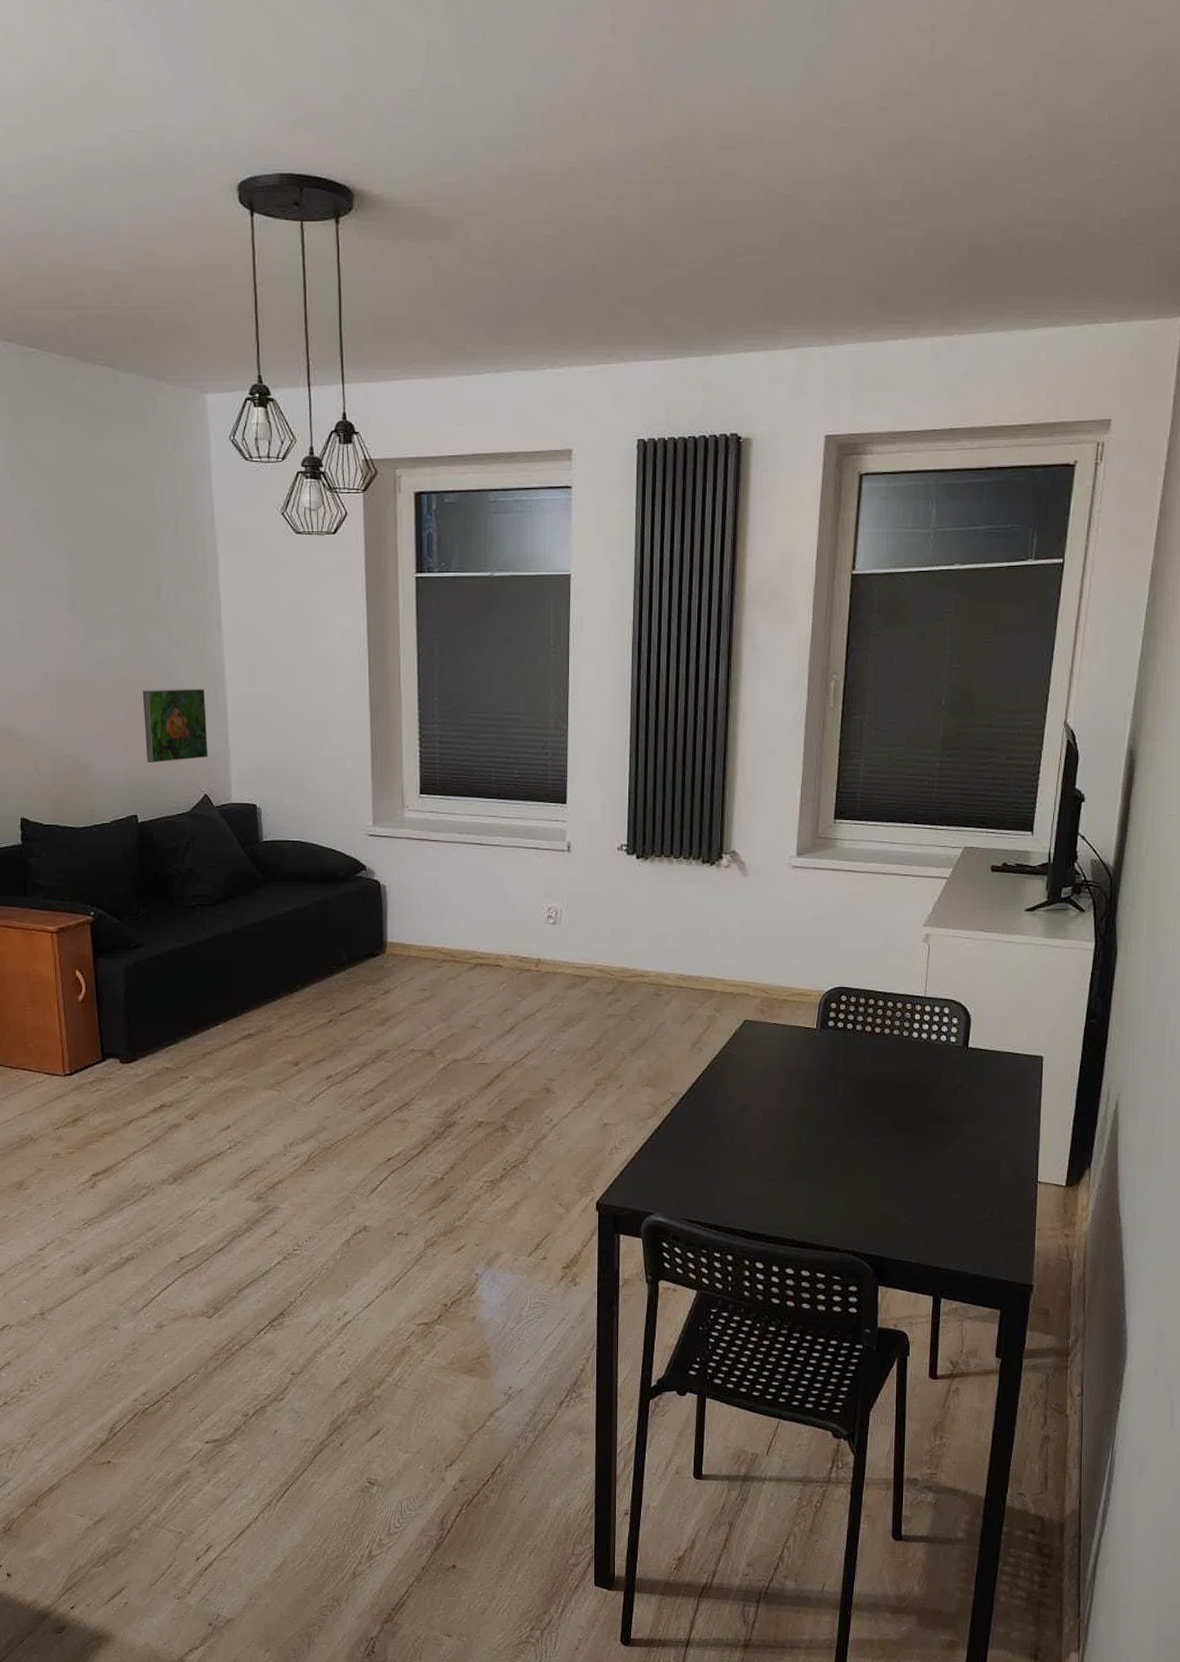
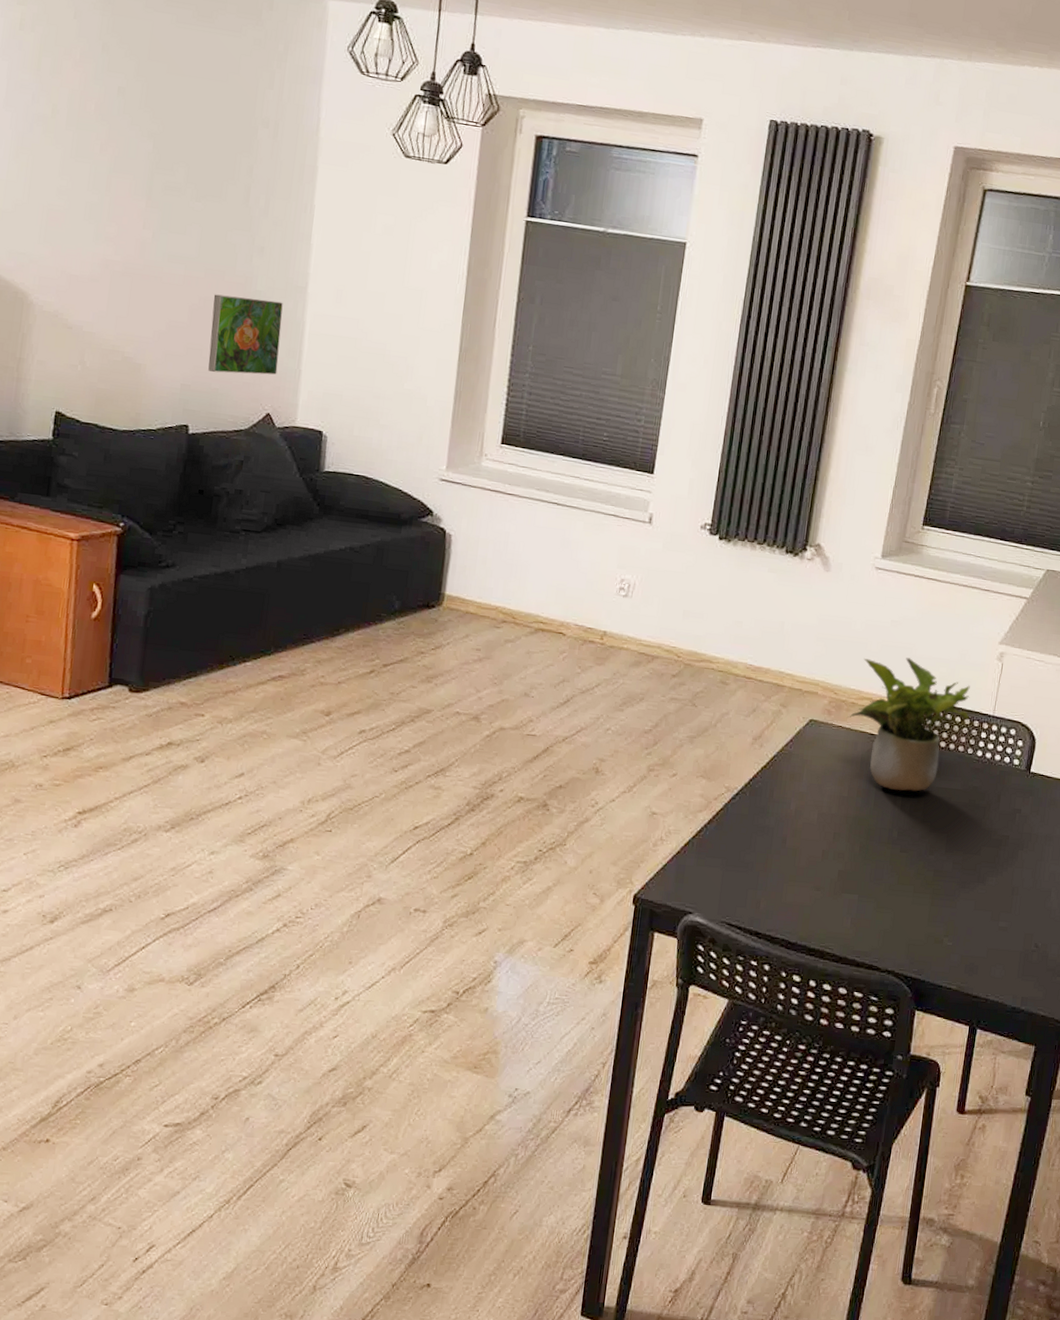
potted plant: none [781,950,901,1079] -> present [847,657,970,792]

